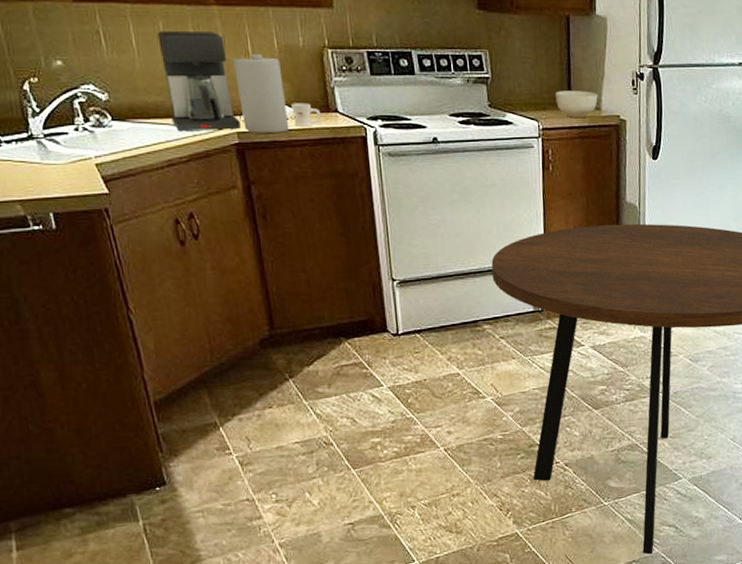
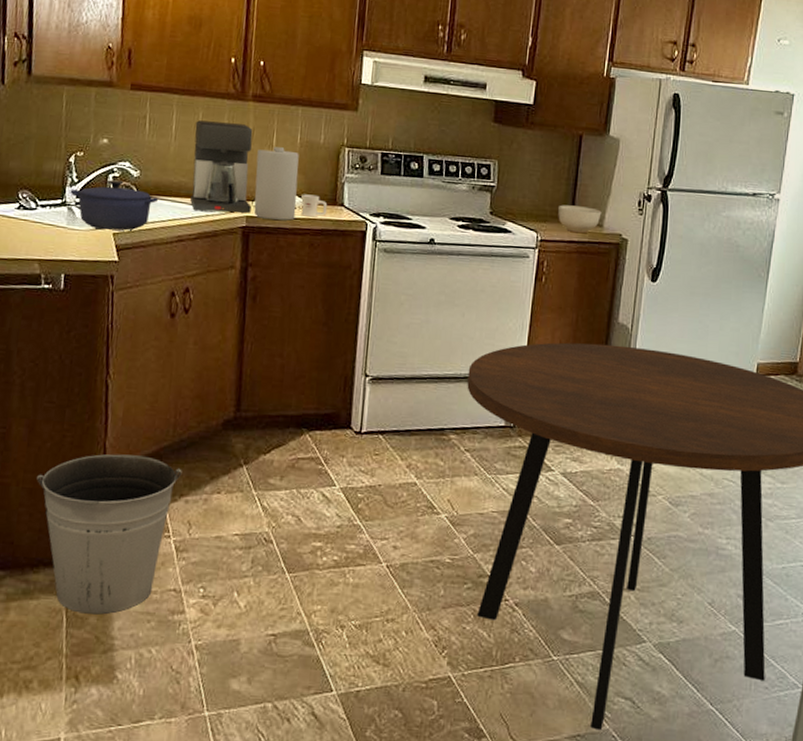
cooking pot: none [34,106,136,162] -> present [70,180,158,231]
bucket: none [81,383,230,534] -> present [37,454,182,615]

